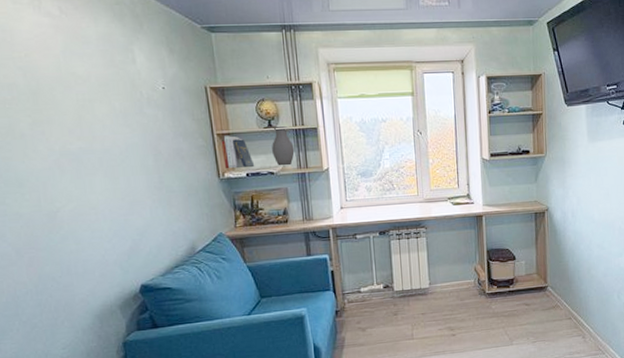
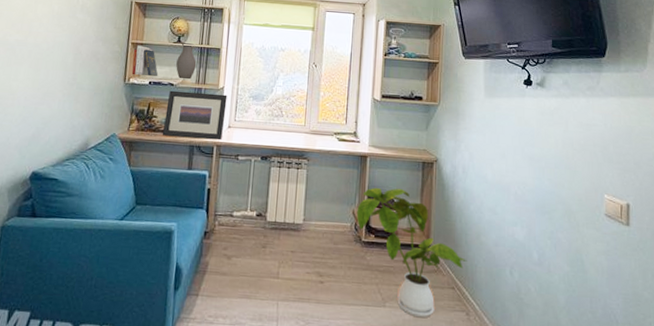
picture frame: none [271,176,336,227] -> present [162,90,227,141]
house plant: none [478,240,581,348] -> present [356,187,467,318]

